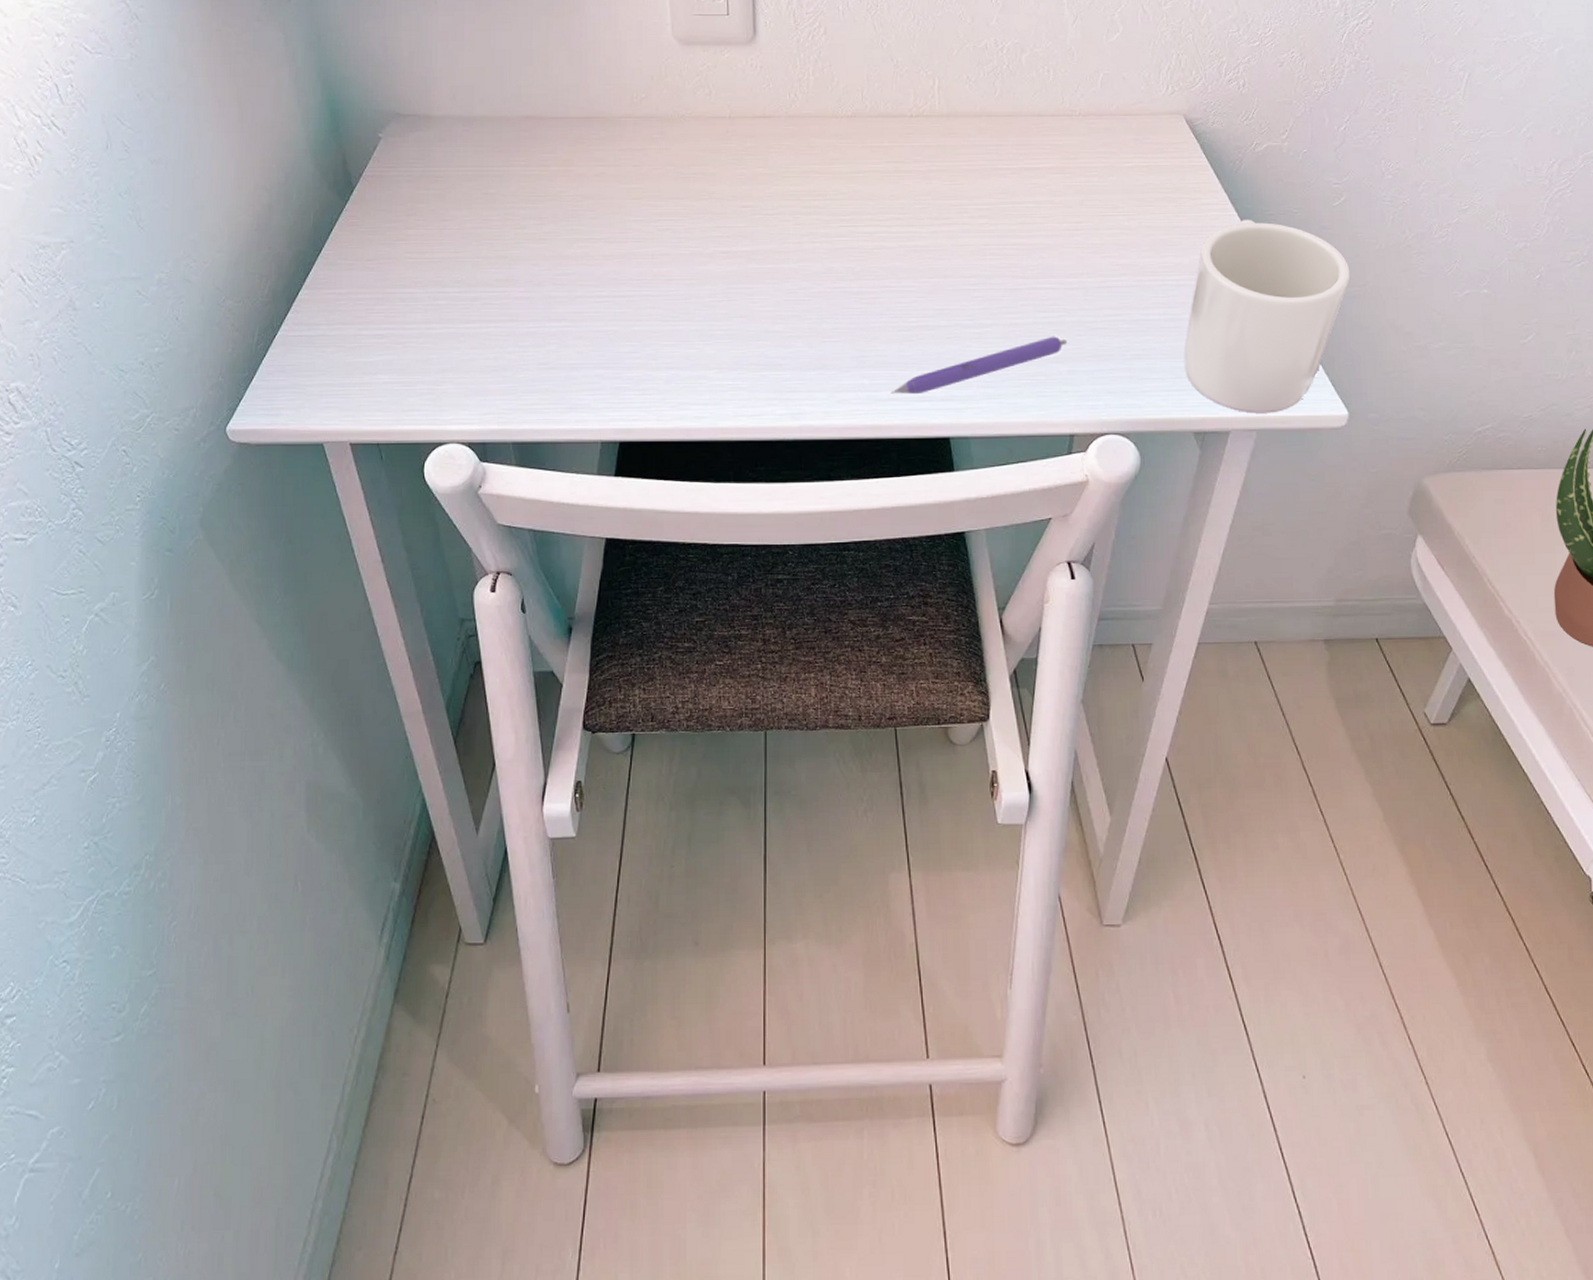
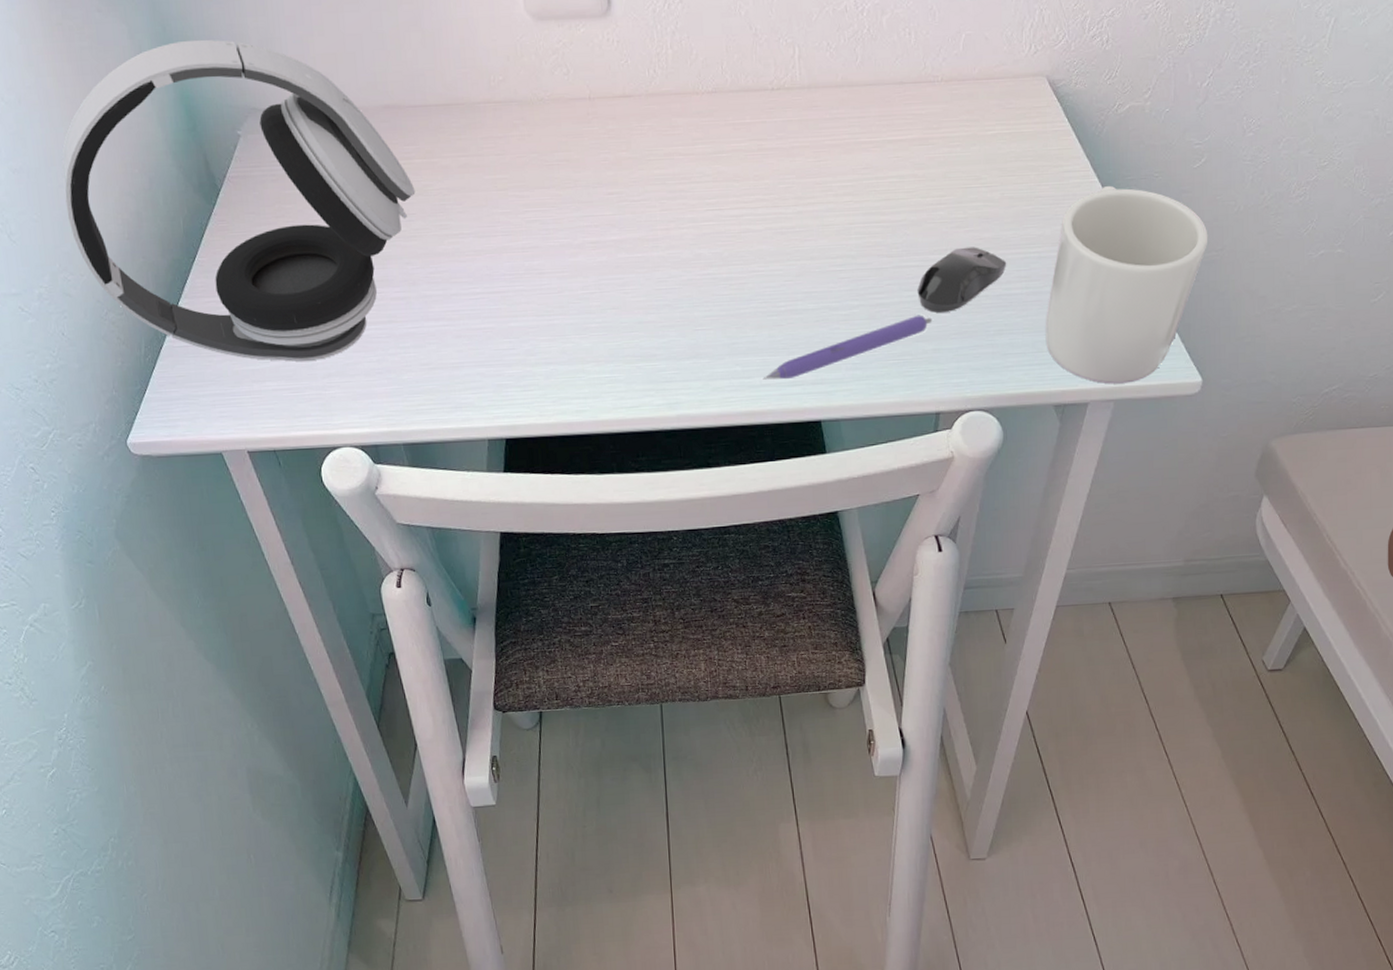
headphones: none [199,49,549,357] -> present [61,39,416,362]
computer mouse: none [1052,272,1145,334] -> present [917,247,1007,313]

